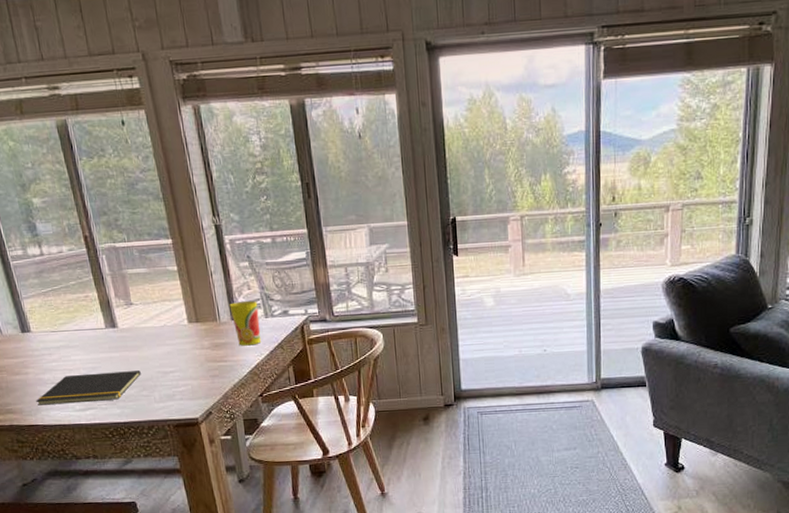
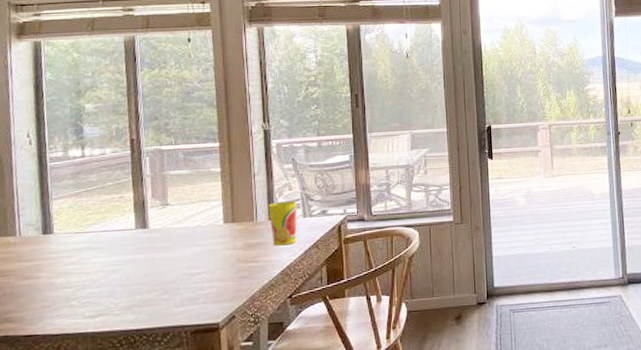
notepad: present [36,370,141,405] -> none [41,273,165,313]

